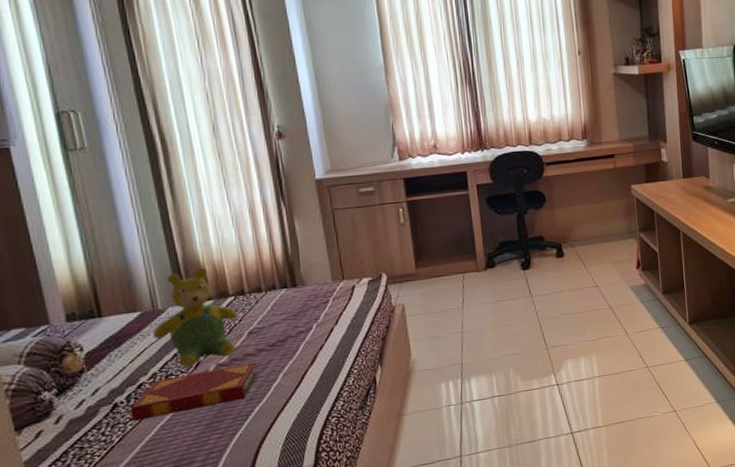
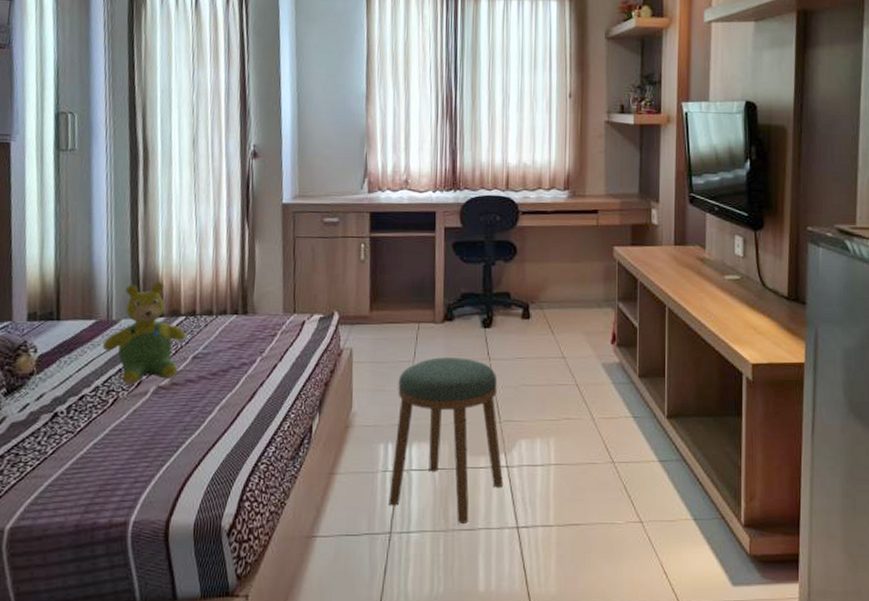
hardback book: present [130,362,258,421] -> none [68,389,196,435]
stool: none [451,298,555,438] -> present [389,357,503,524]

